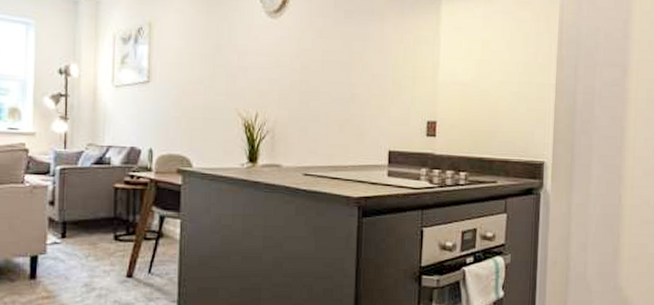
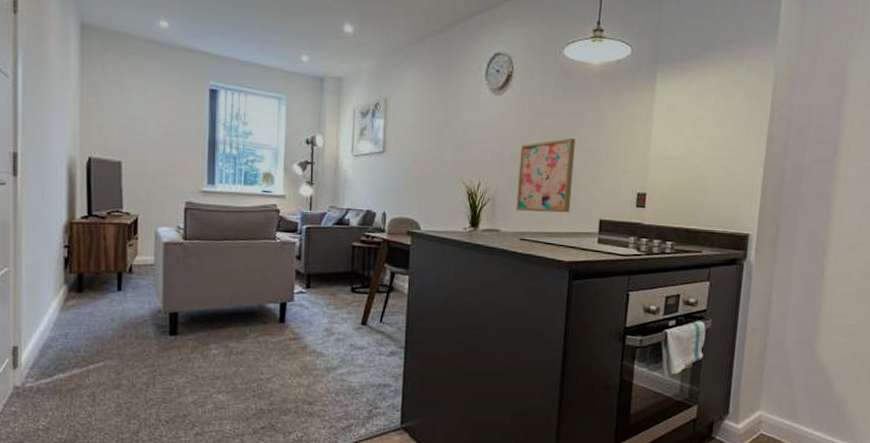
wall art: none [298,64,360,145] -> present [516,138,576,213]

